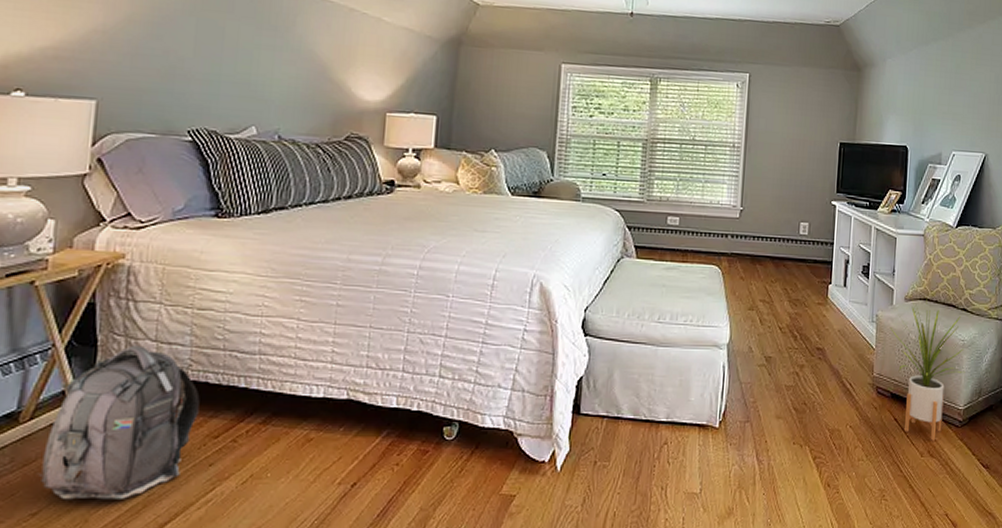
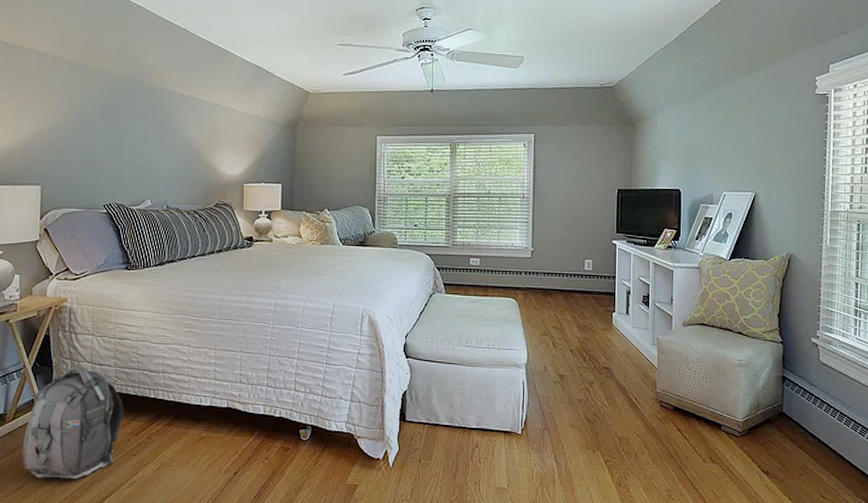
house plant: present [889,299,966,441] -> none [670,324,743,449]

